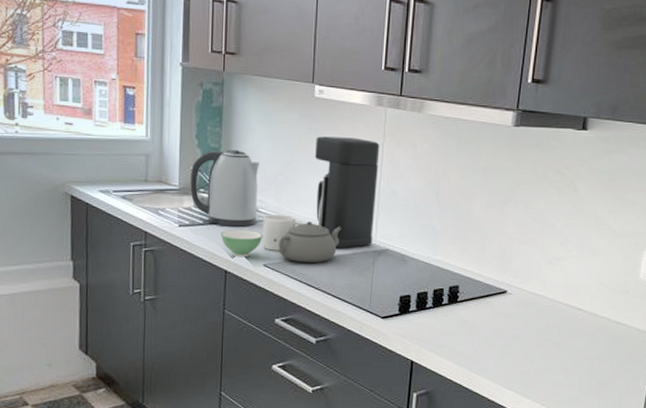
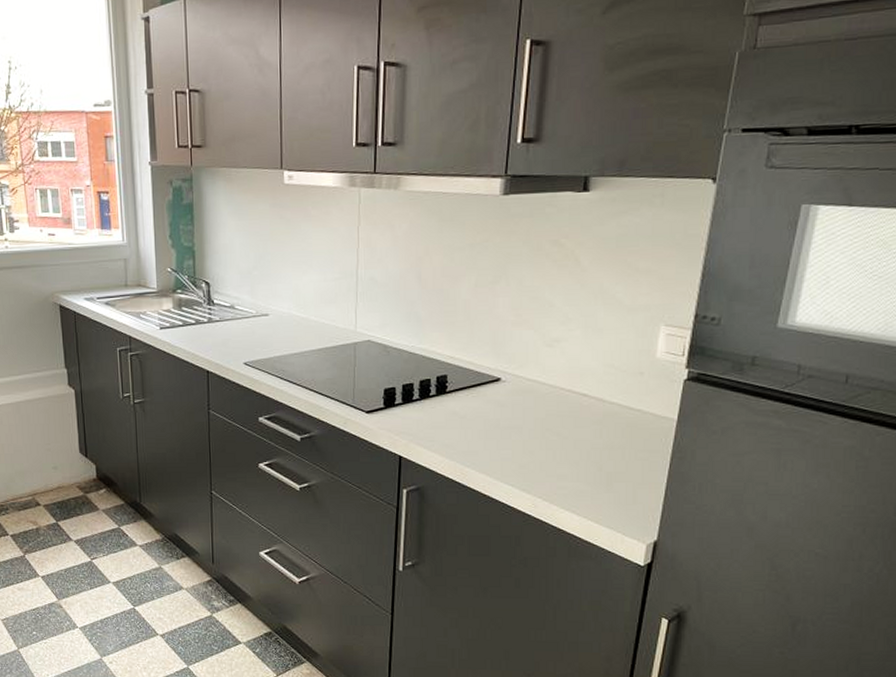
kettle: present [190,149,259,227] -> none [167,247,234,326]
bowl: present [220,229,263,258] -> none [200,328,242,357]
mug: present [262,214,303,251] -> none [240,310,280,348]
teapot: present [279,221,340,263] -> none [257,316,319,359]
coffee maker: present [315,136,380,249] -> none [288,223,355,343]

